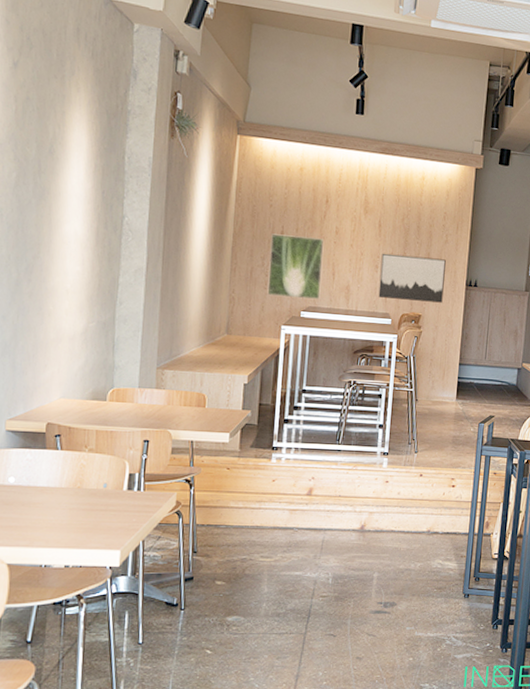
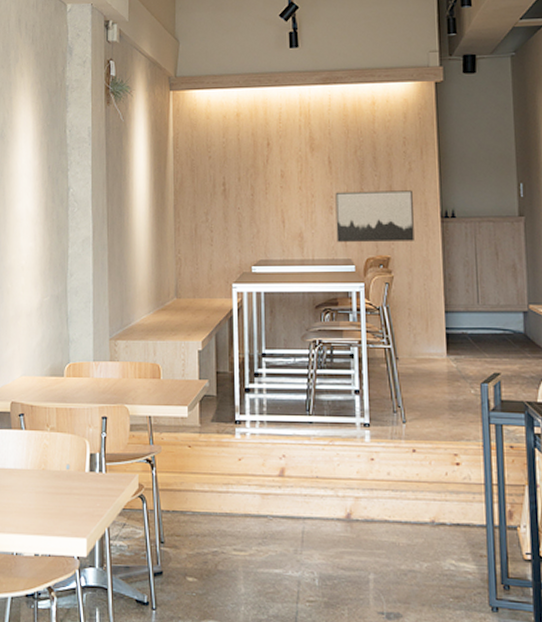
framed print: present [267,233,324,299] -> none [213,185,271,251]

